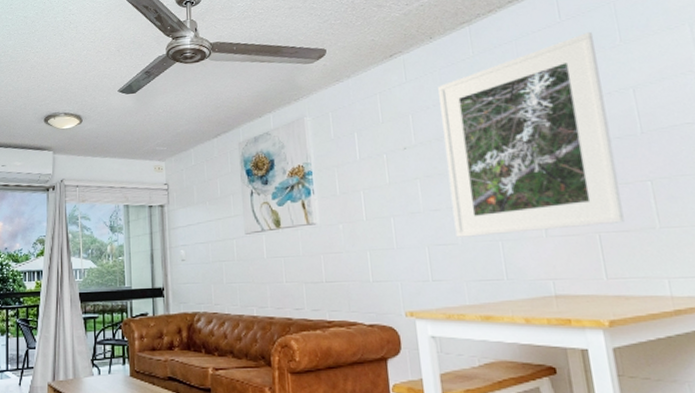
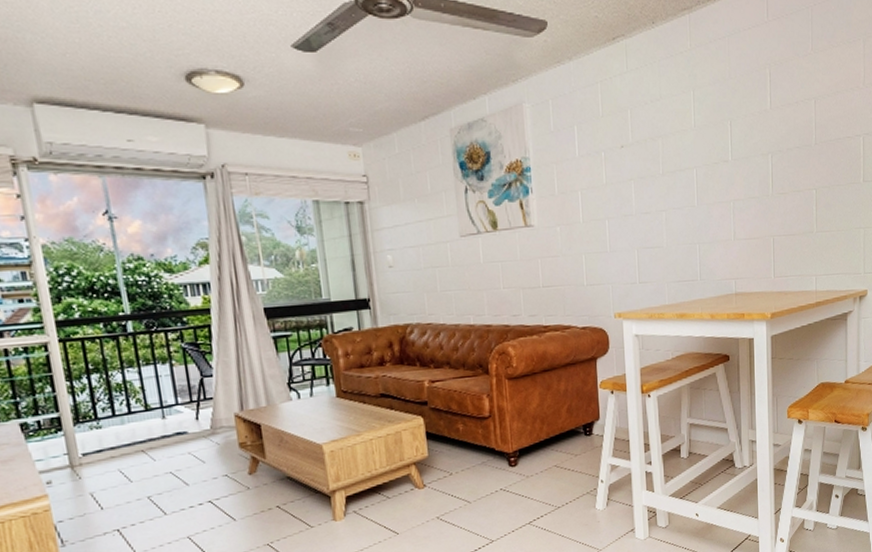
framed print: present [438,31,625,238] -> none [656,35,793,241]

